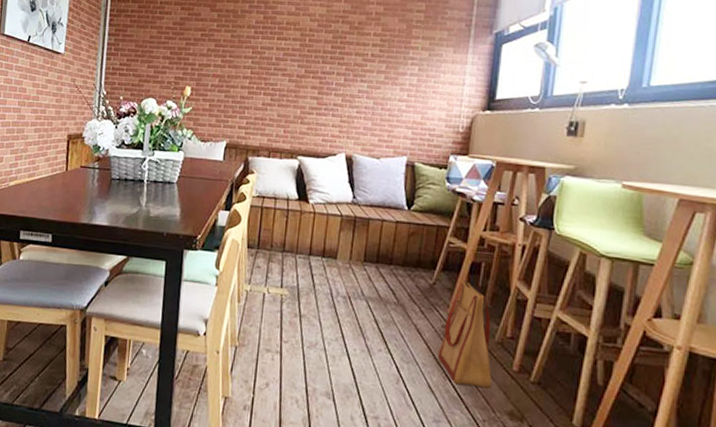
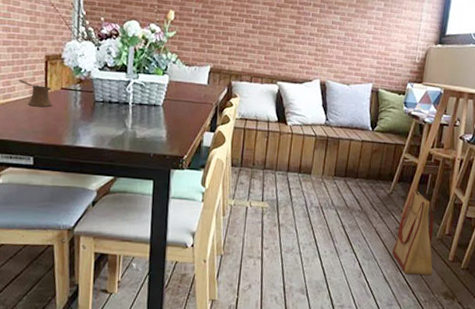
coffee pot: none [41,159,72,185] -> present [17,80,52,107]

